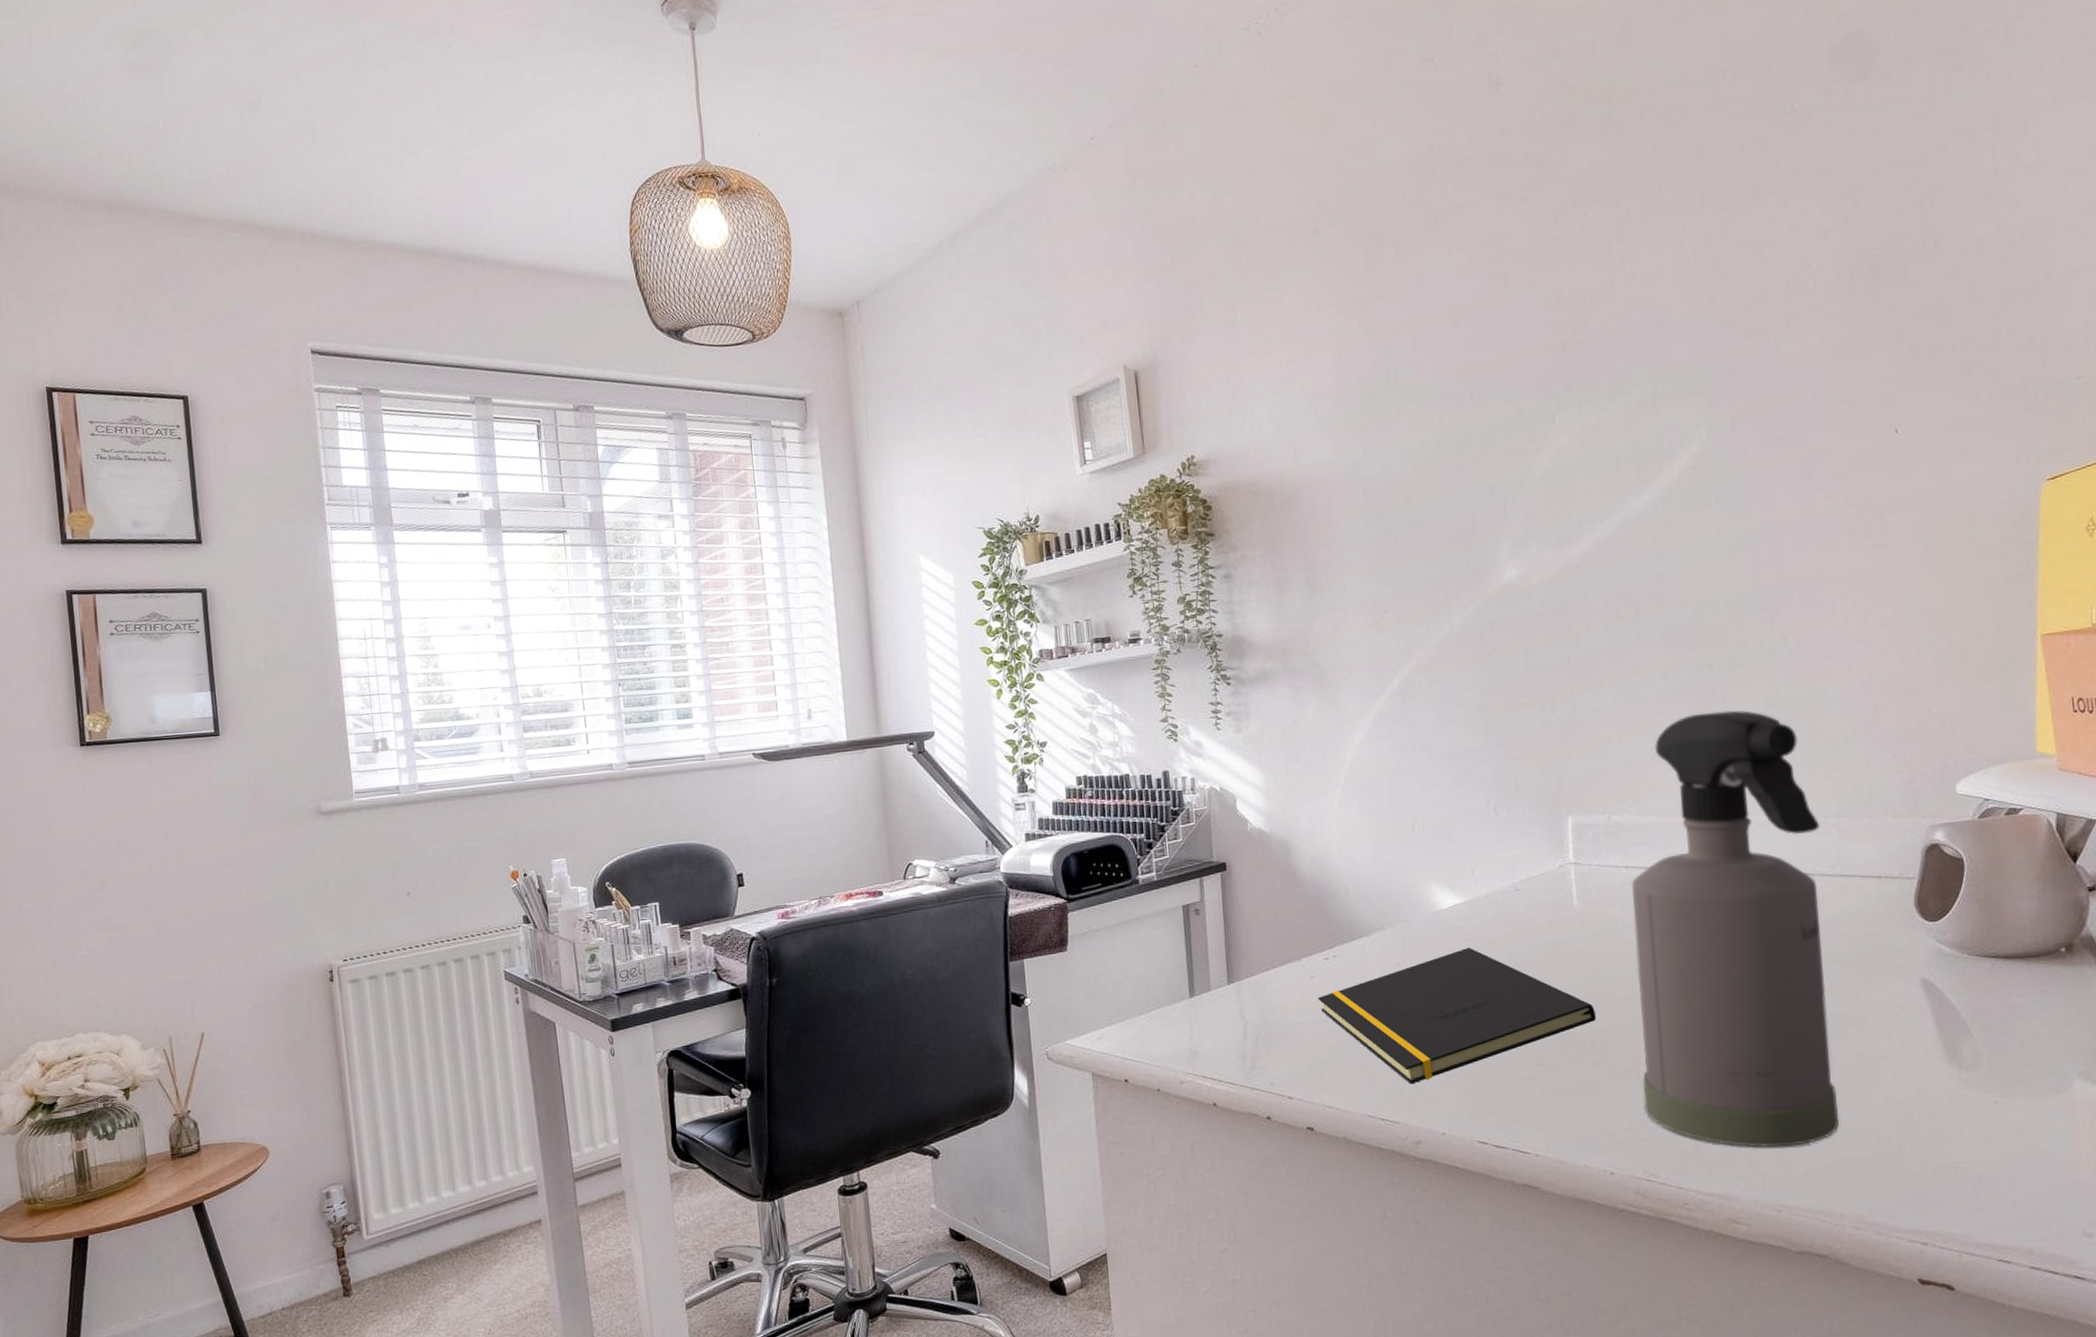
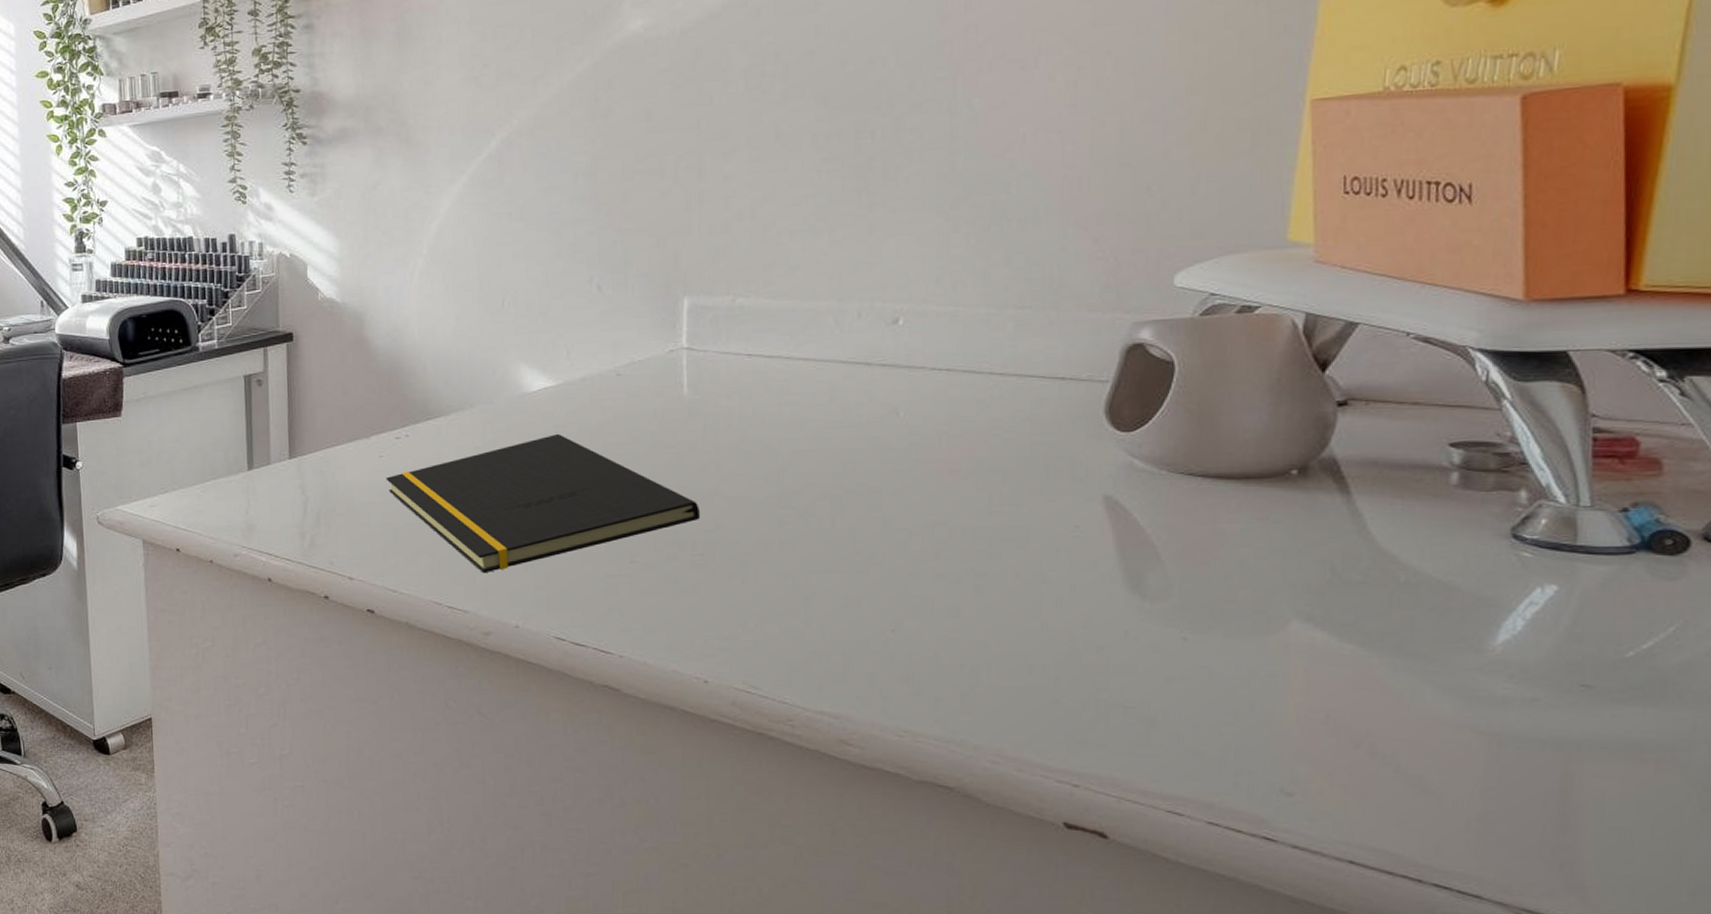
spray bottle: present [1631,710,1839,1148] -> none [749,183,993,669]

